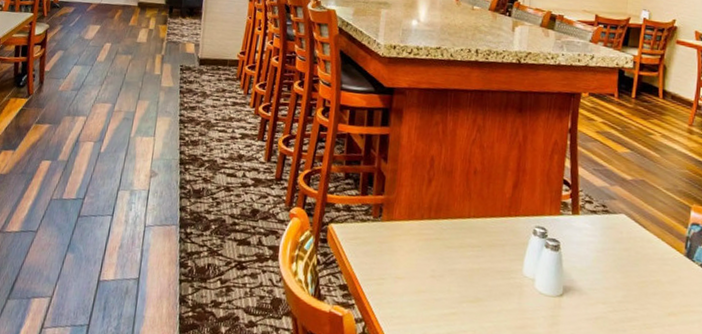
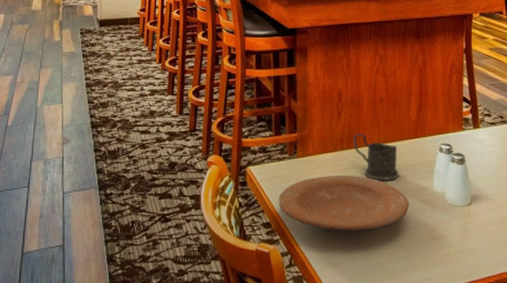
plate: none [357,243,496,308] -> present [278,175,409,231]
mug: none [441,204,488,258] -> present [353,134,399,181]

